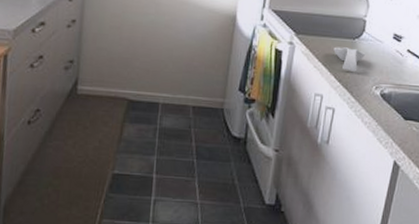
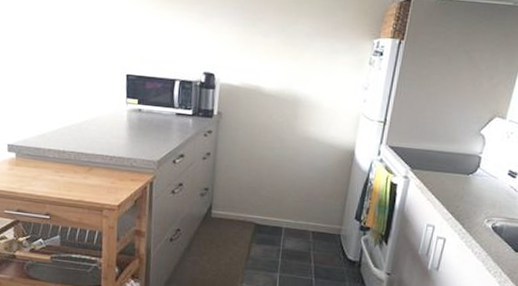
spoon rest: present [333,47,365,72] -> none [447,181,478,205]

